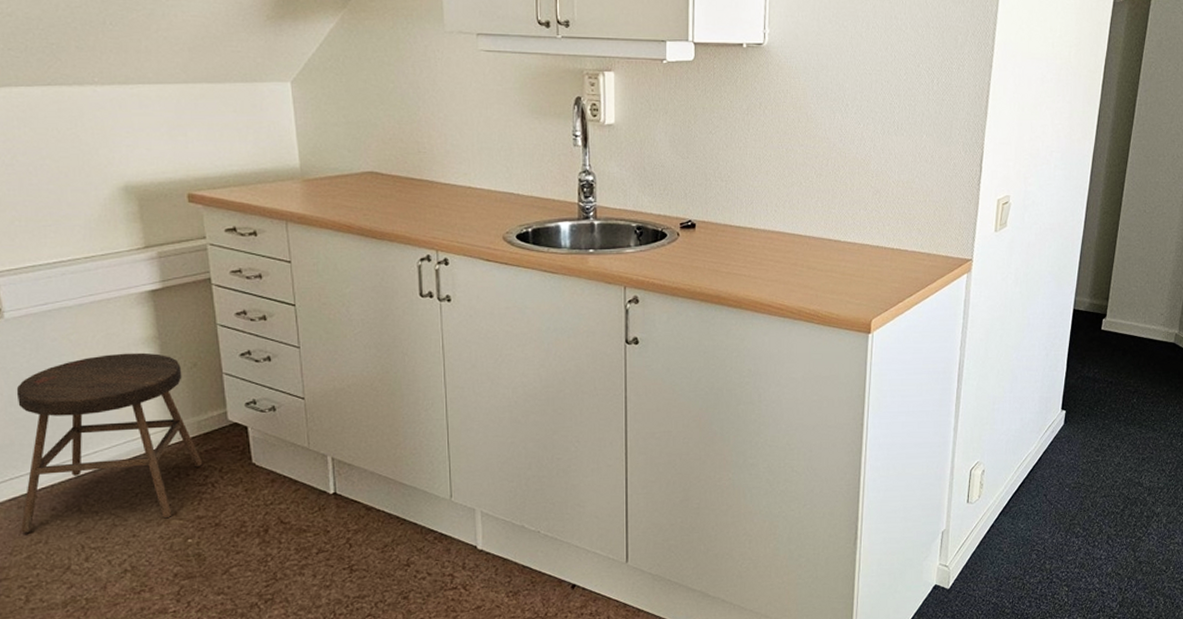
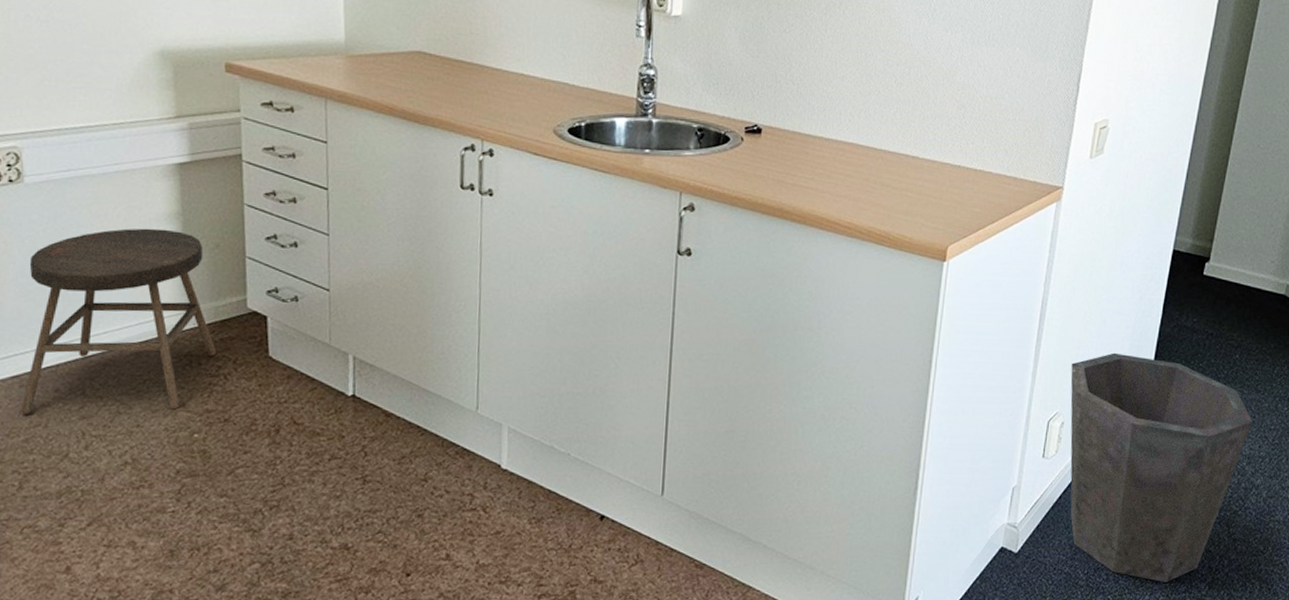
waste bin: none [988,405,1152,605] -> present [1070,352,1253,582]

